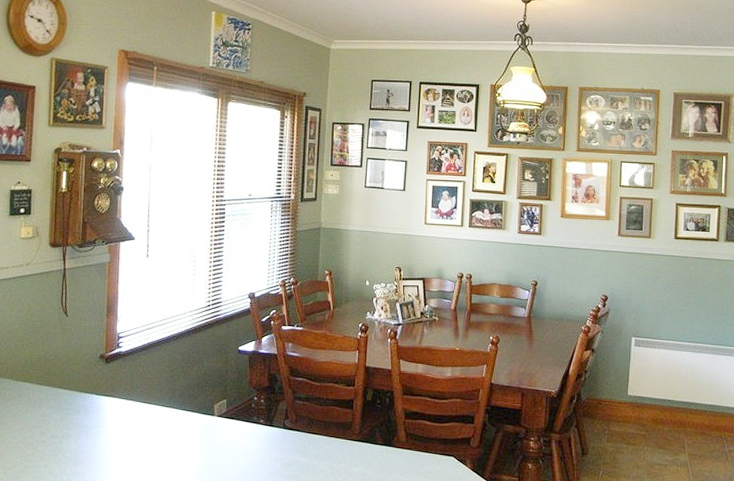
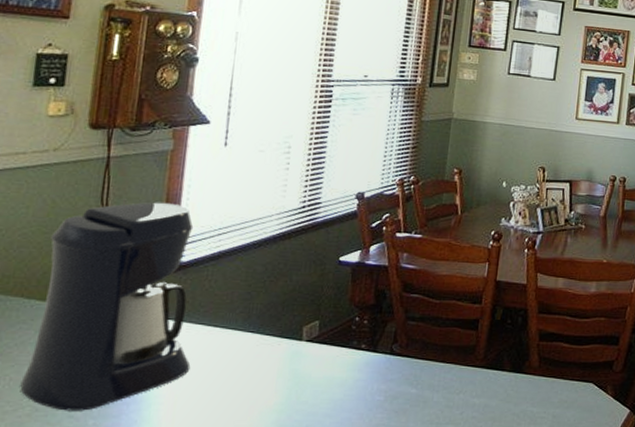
coffee maker: none [15,304,133,469] -> present [20,202,194,411]

